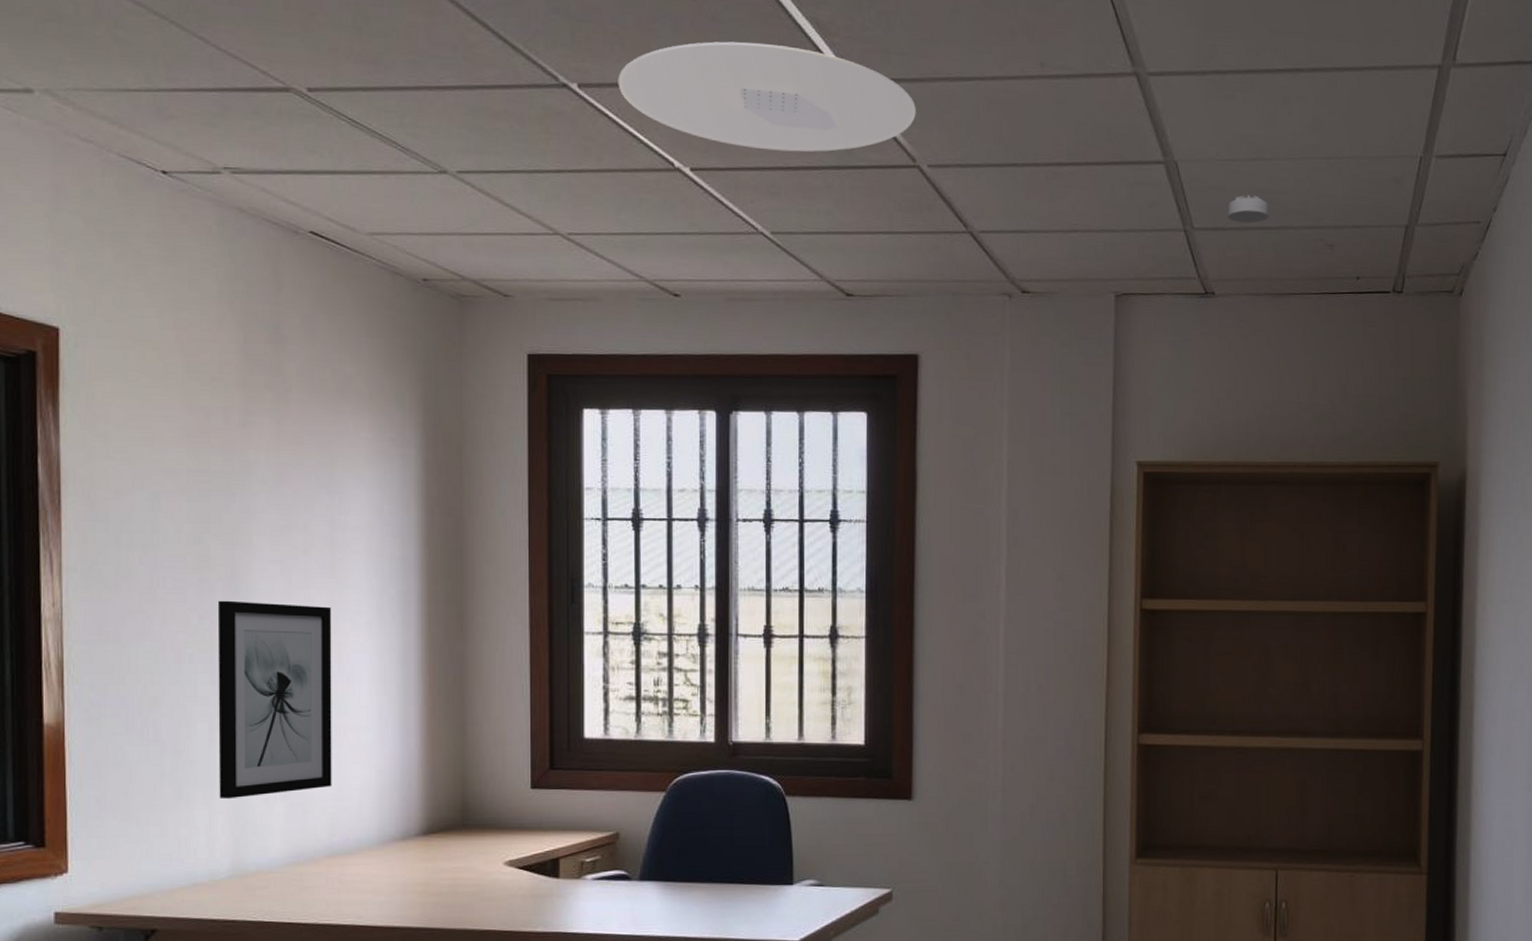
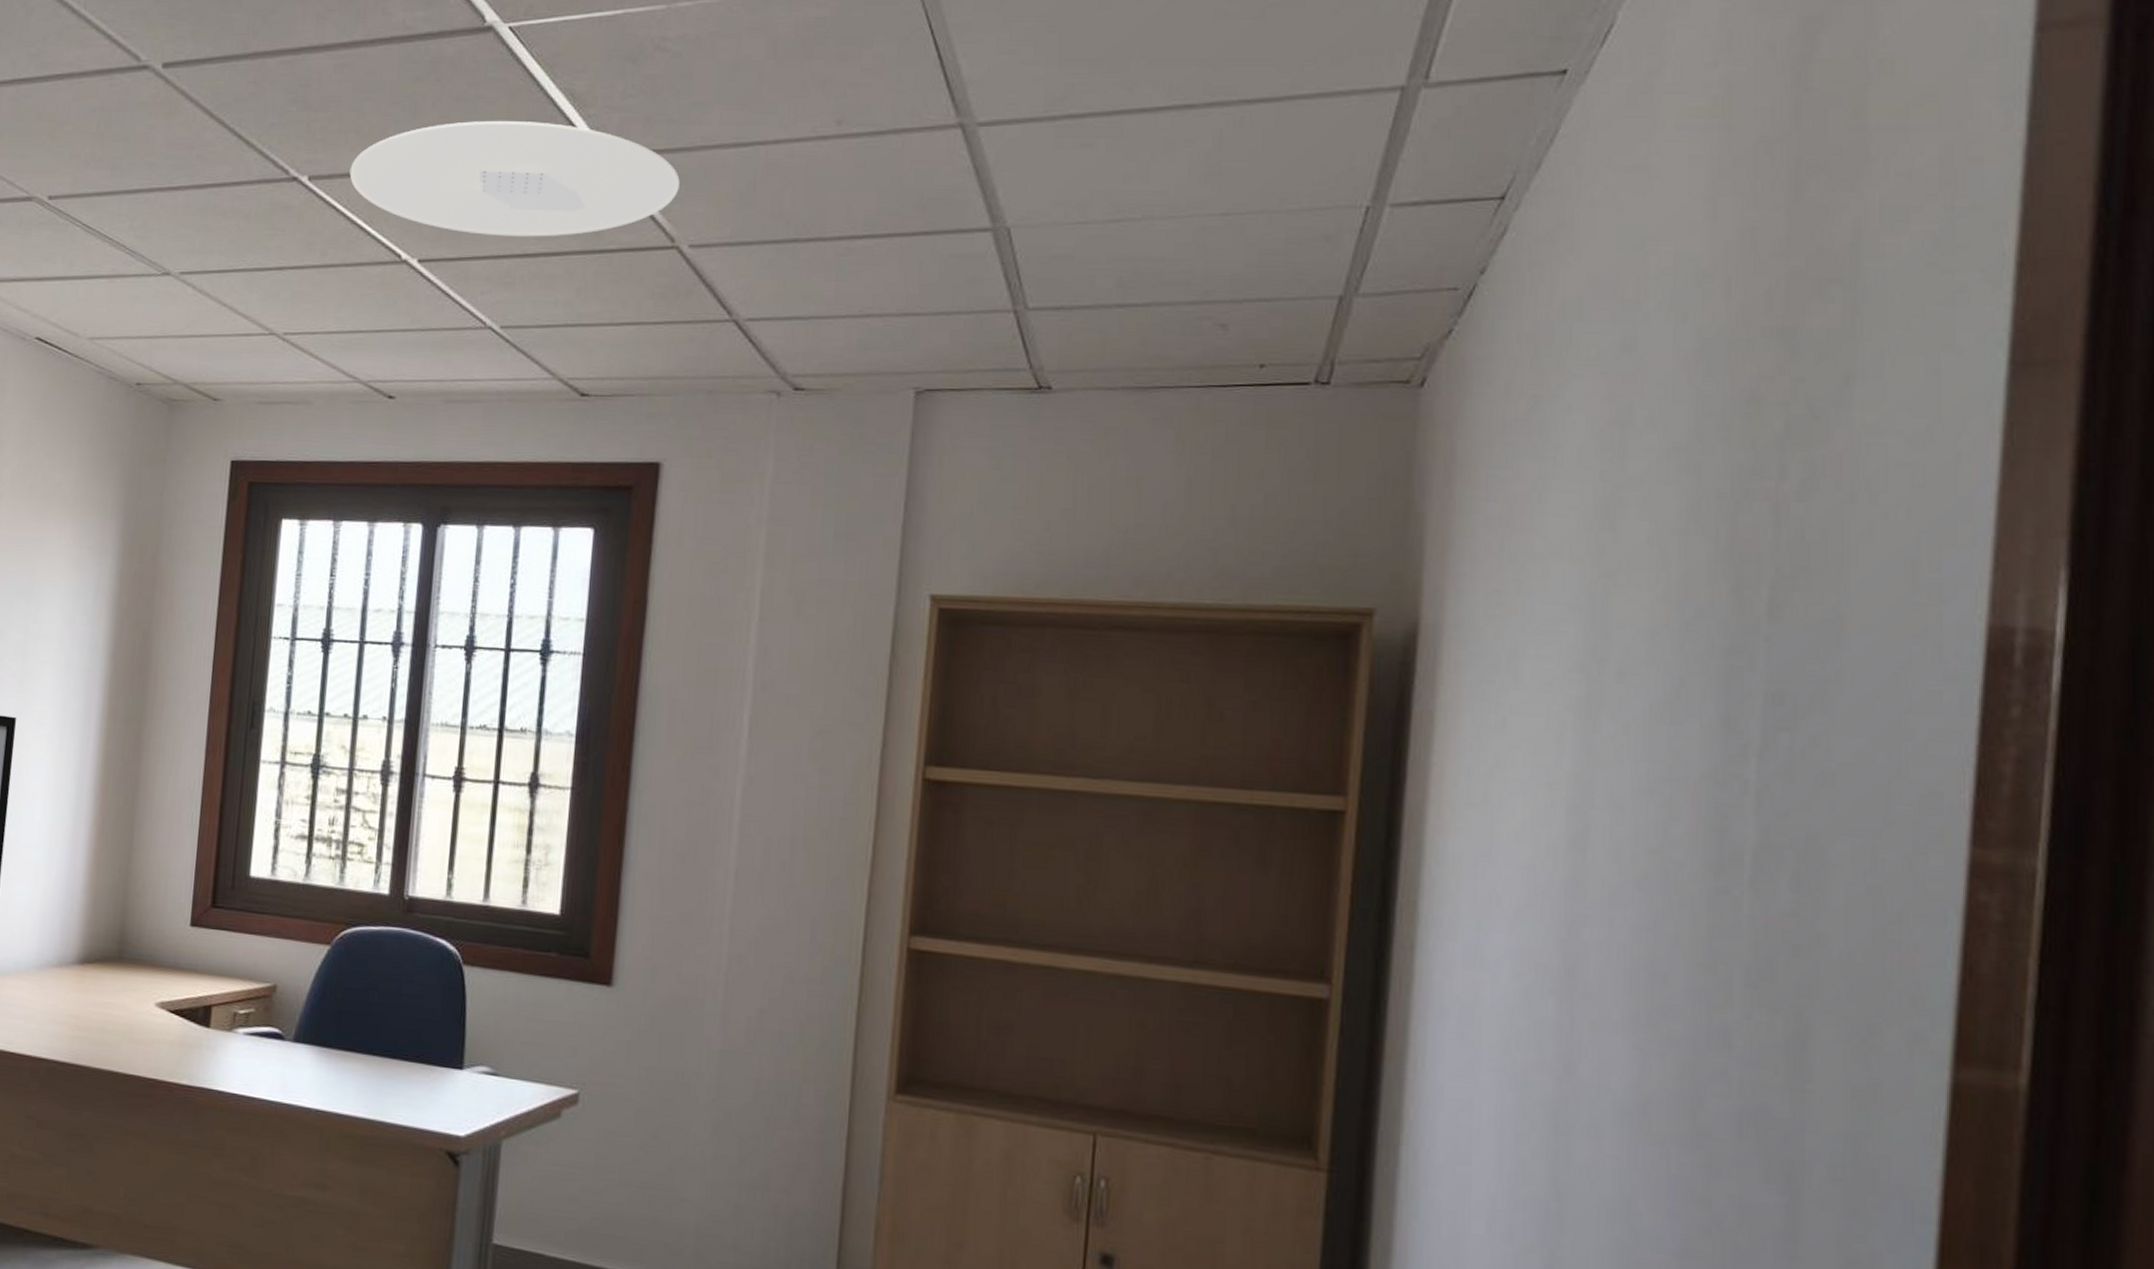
smoke detector: present [1227,195,1269,224] -> none [1075,264,1136,300]

